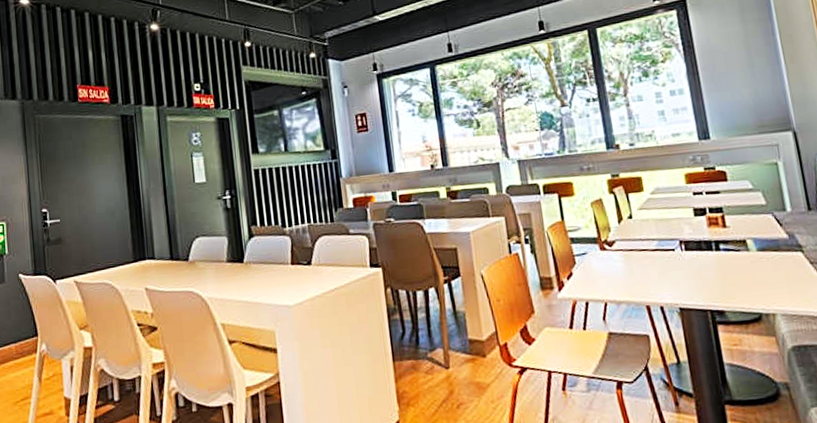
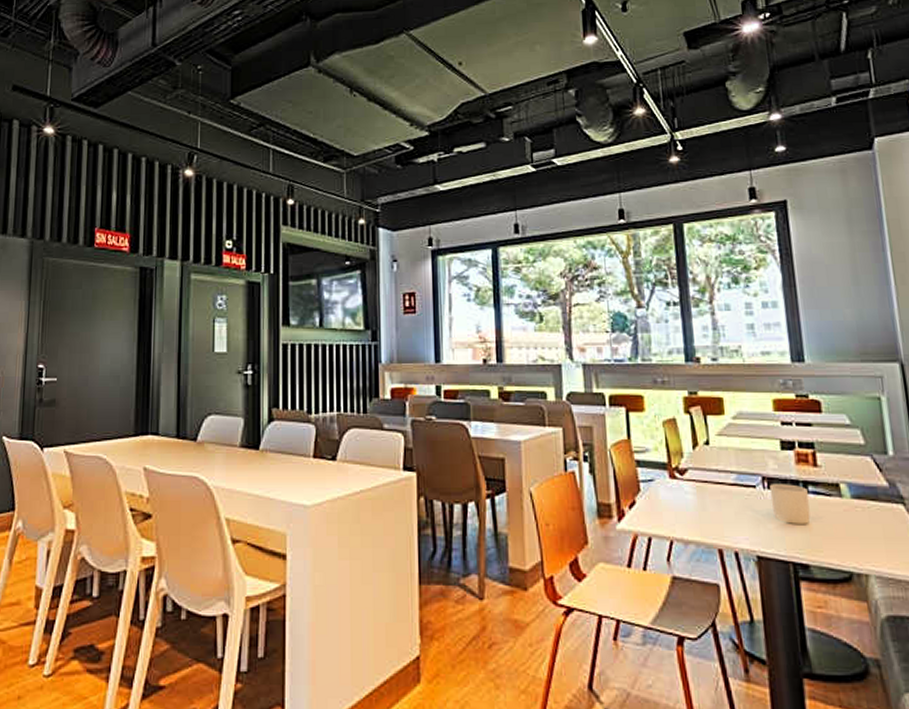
mug: none [686,244,723,278] -> present [769,484,811,524]

